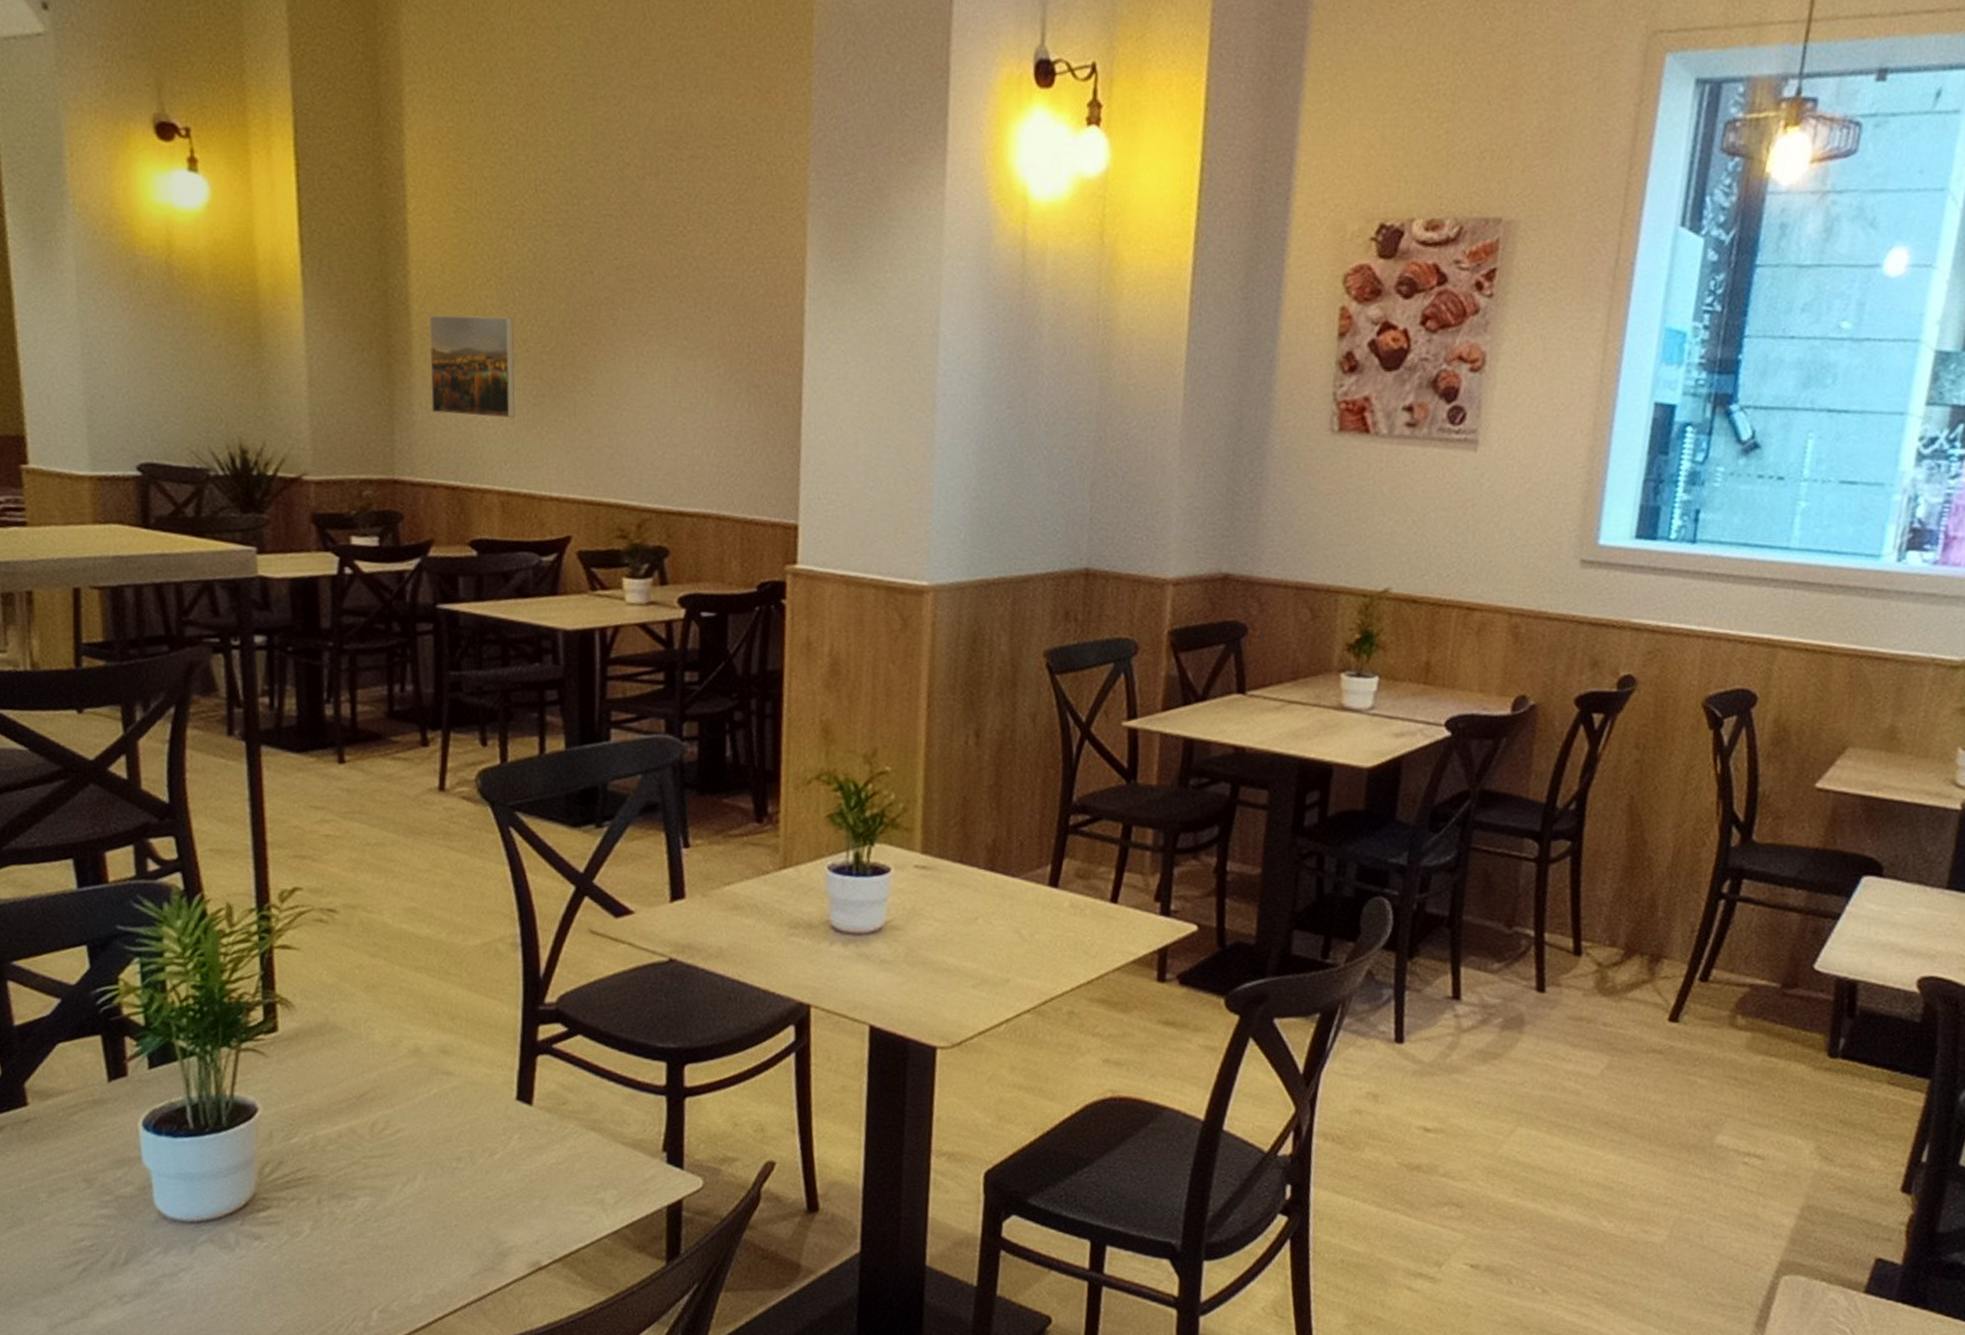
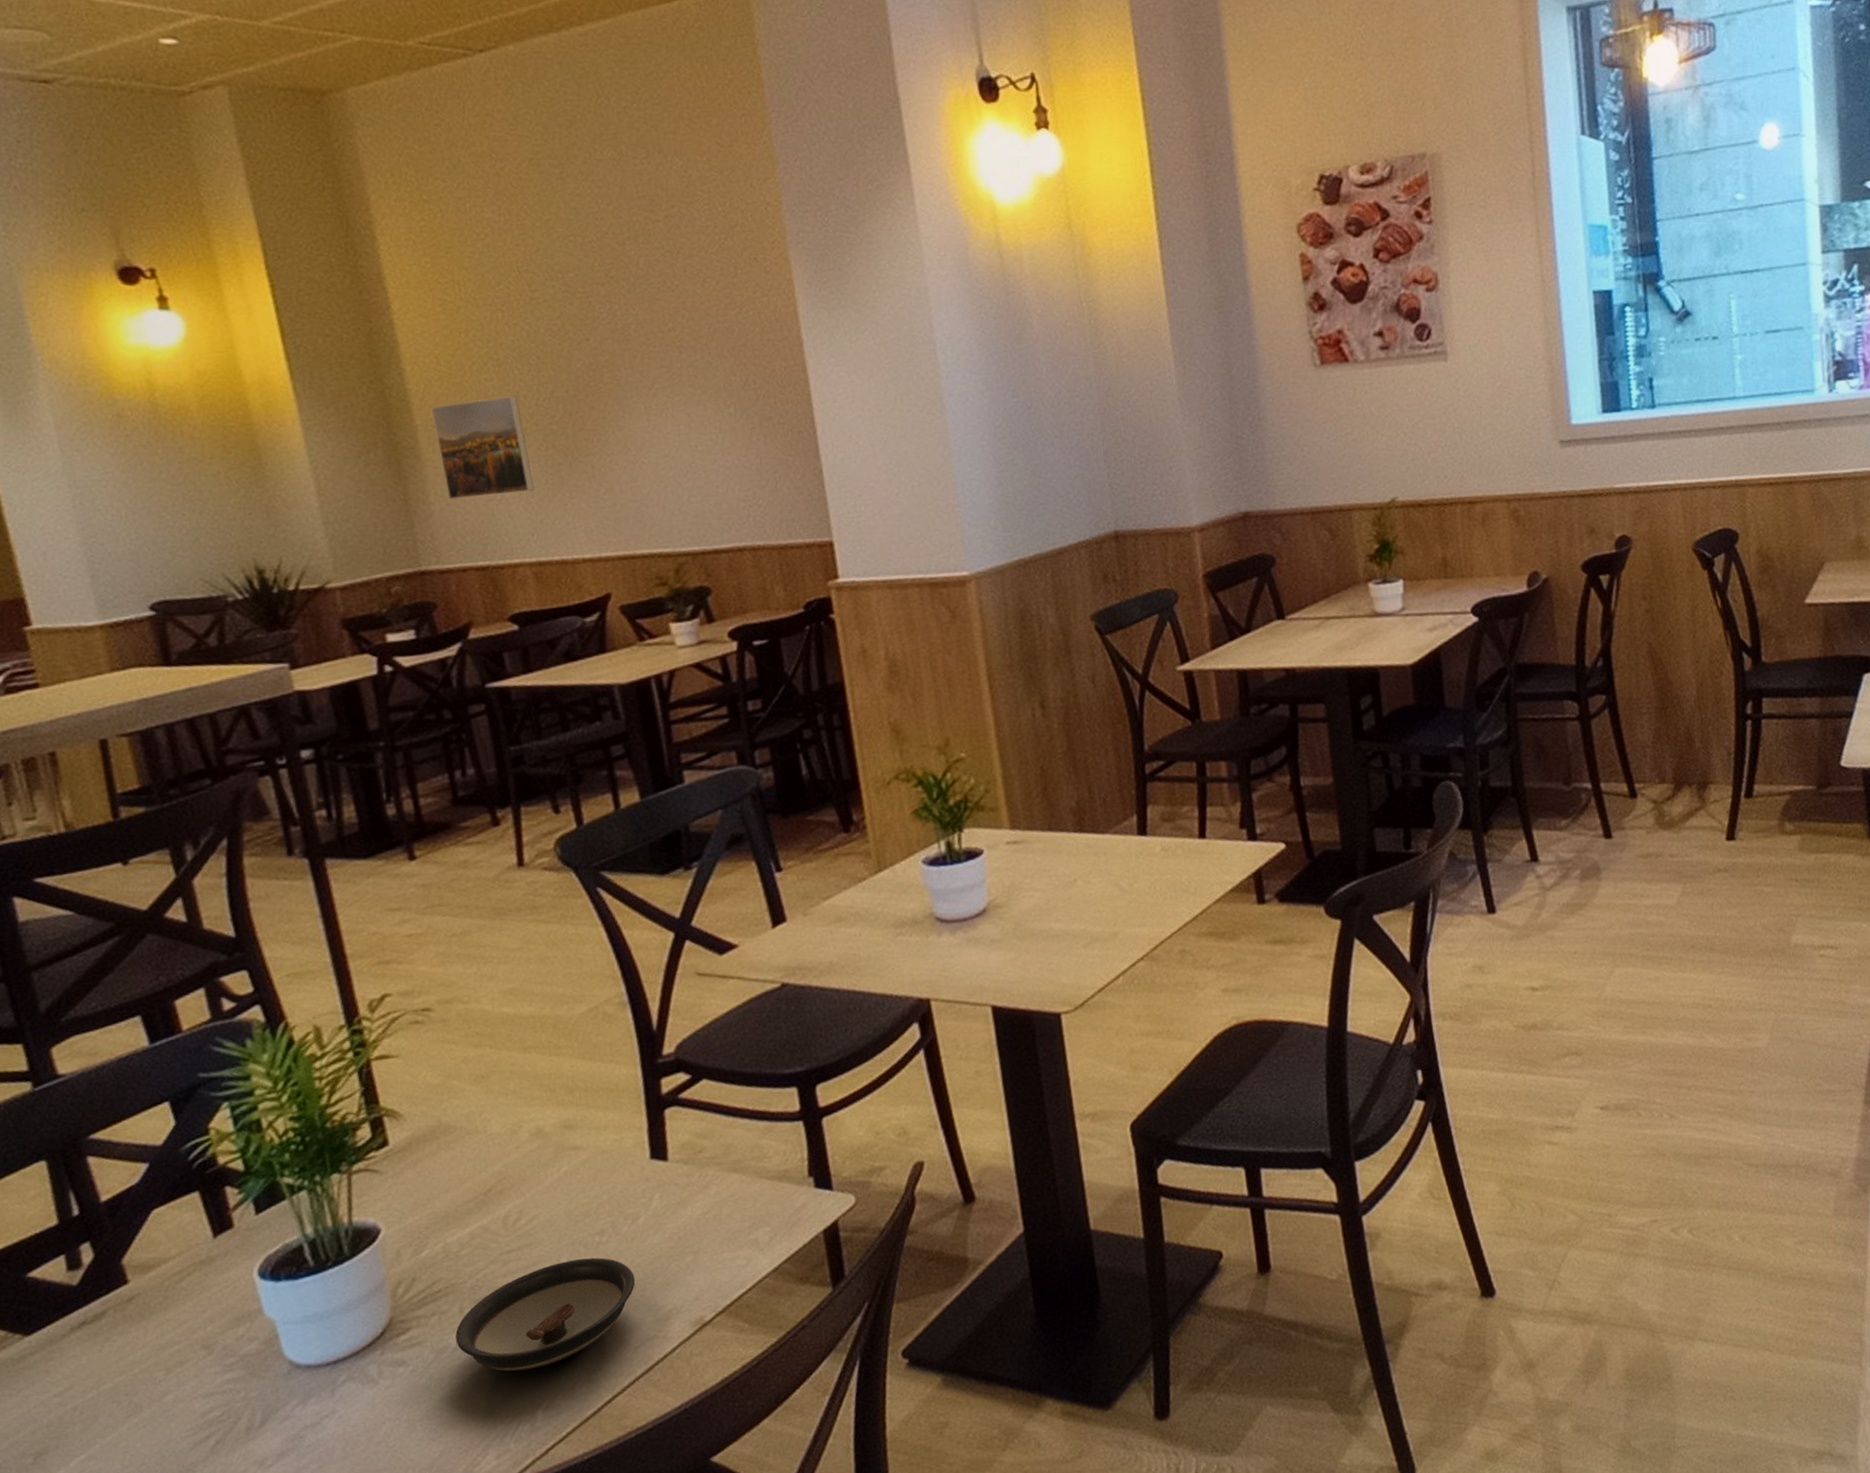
saucer: none [310,1178,483,1272] -> present [455,1257,636,1372]

